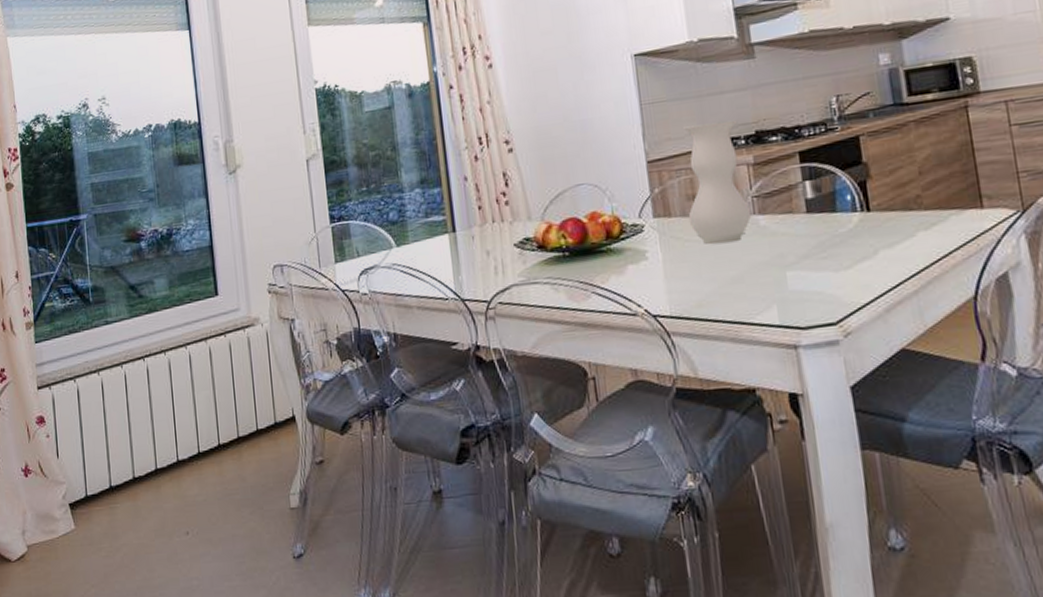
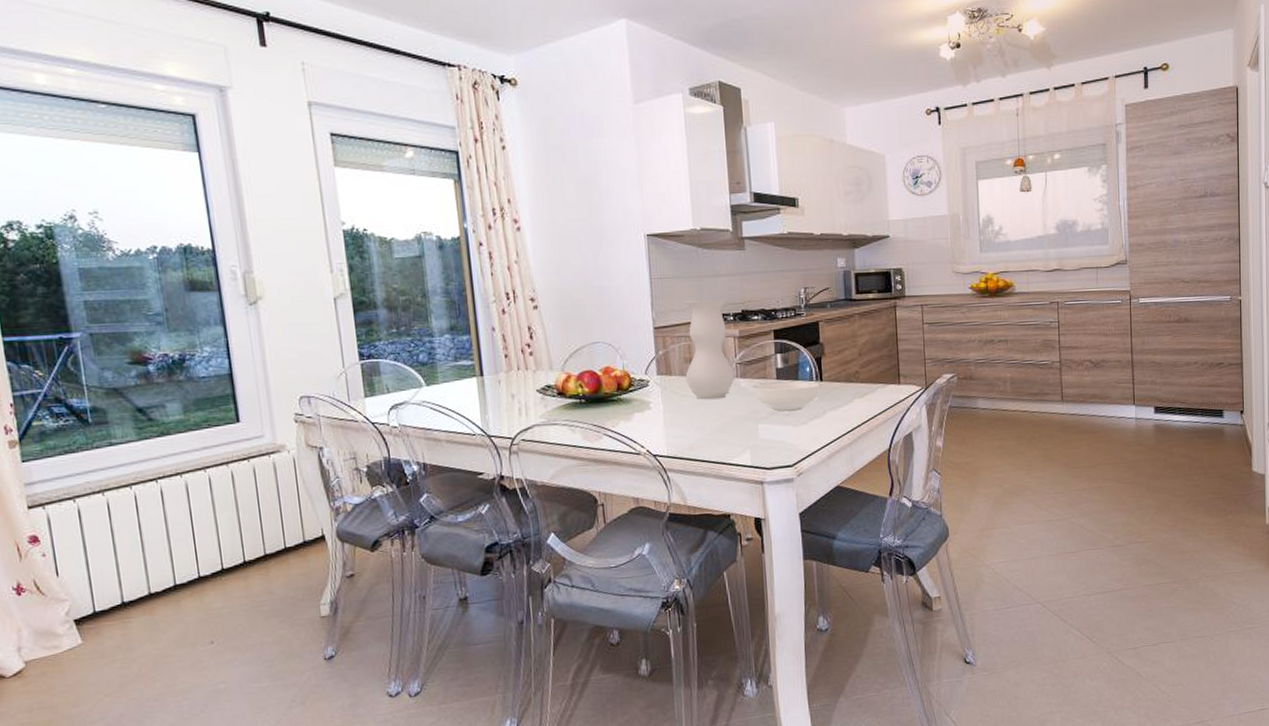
bowl: none [774,213,869,254] -> present [752,381,822,411]

